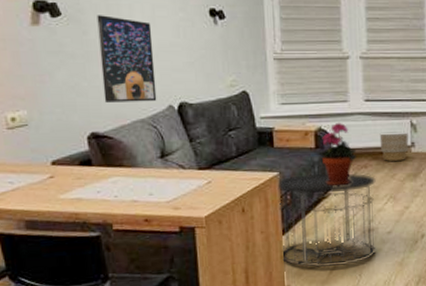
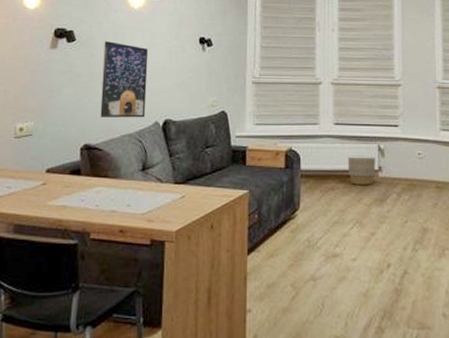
side table: present [277,173,377,268] -> none [245,193,342,293]
potted plant: present [317,122,357,187] -> none [286,143,325,208]

